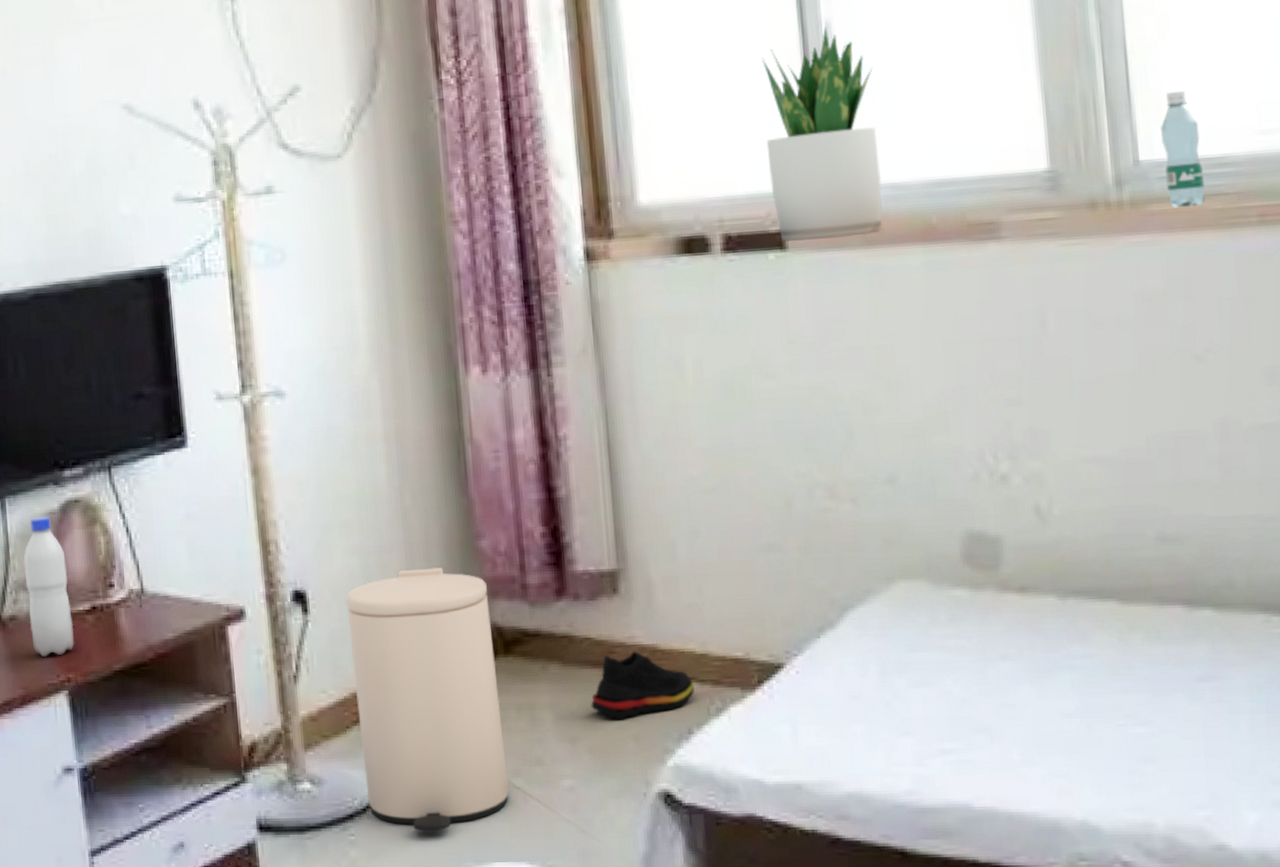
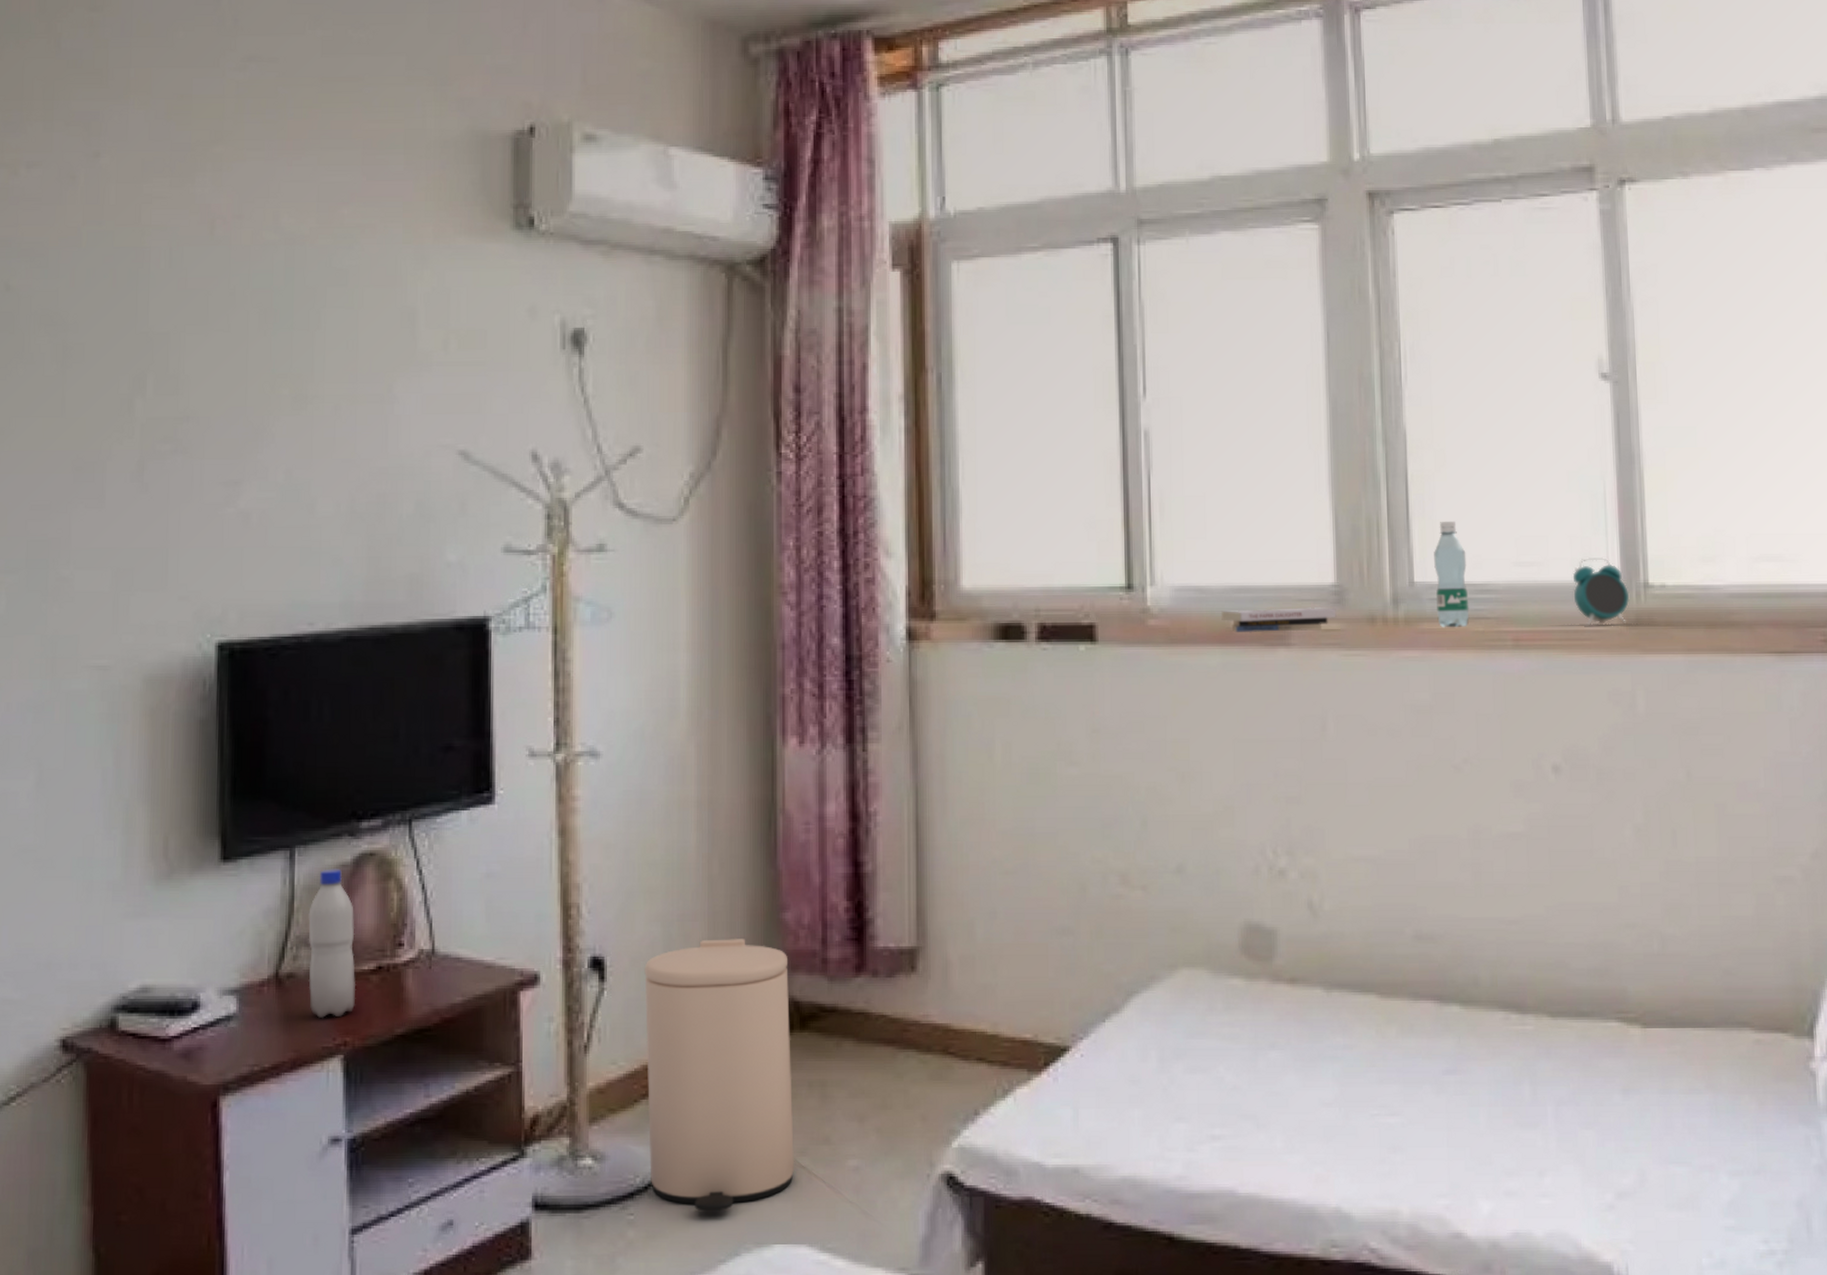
shoe: present [591,651,695,720] -> none [882,1030,984,1100]
planter: present [762,26,883,242] -> none [1084,434,1187,635]
books: none [922,195,1052,229] -> present [1221,607,1336,633]

